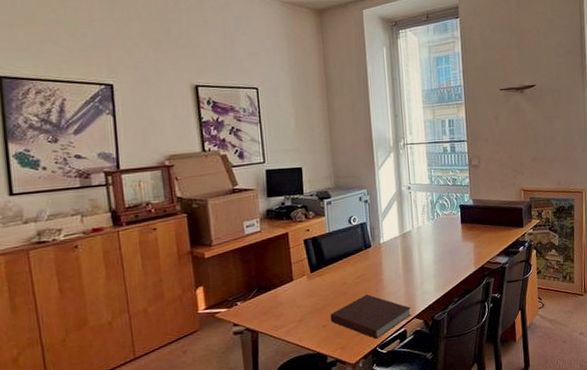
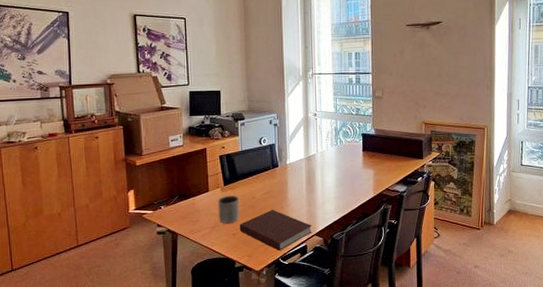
mug: none [303,282,330,315] -> present [217,195,240,224]

